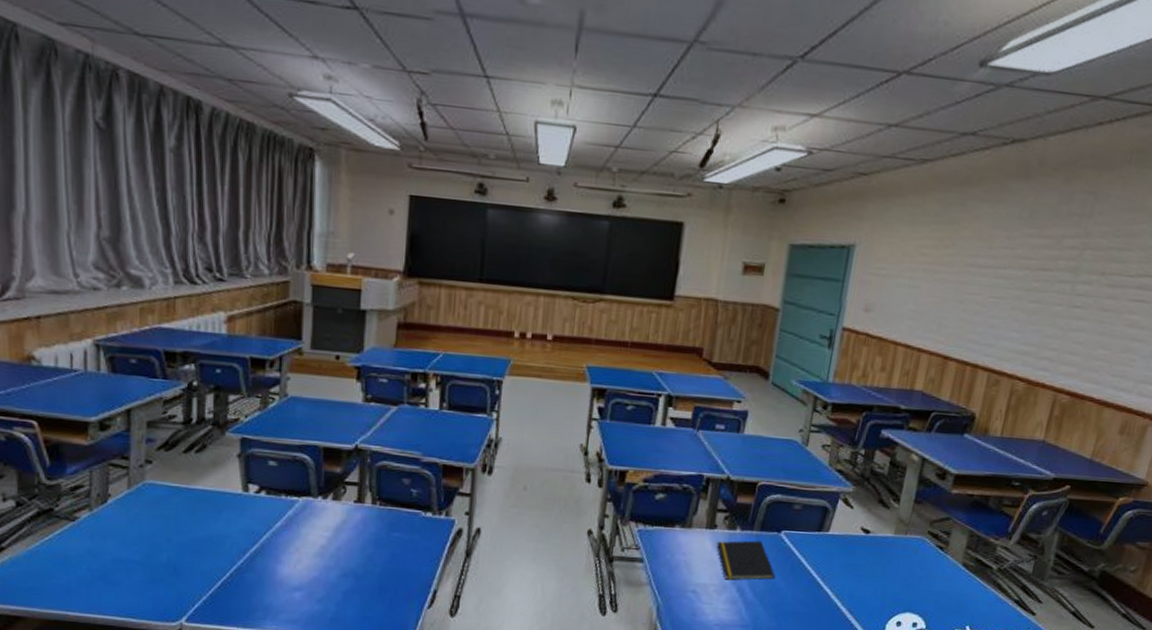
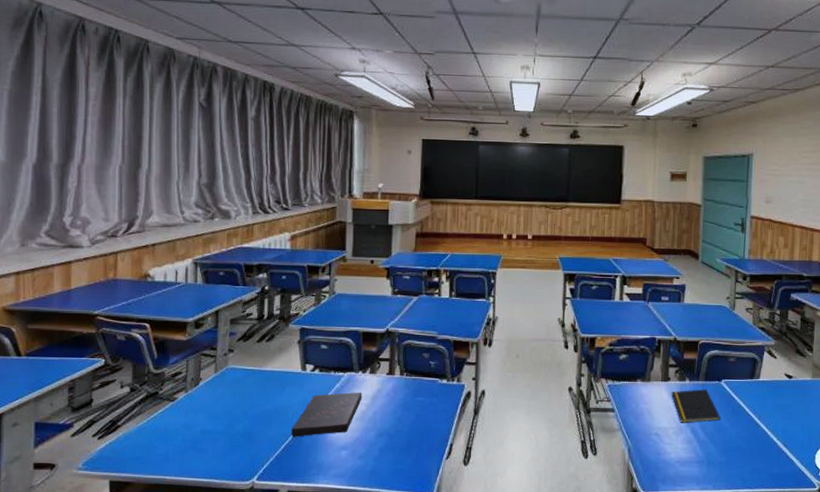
book: none [230,521,322,573] -> present [291,392,362,437]

